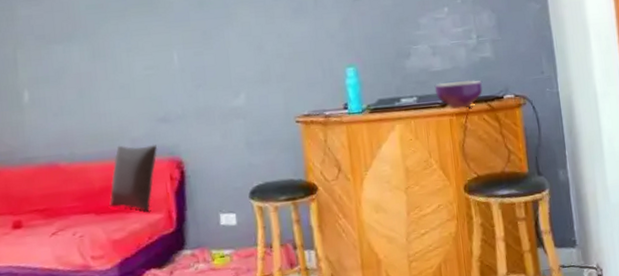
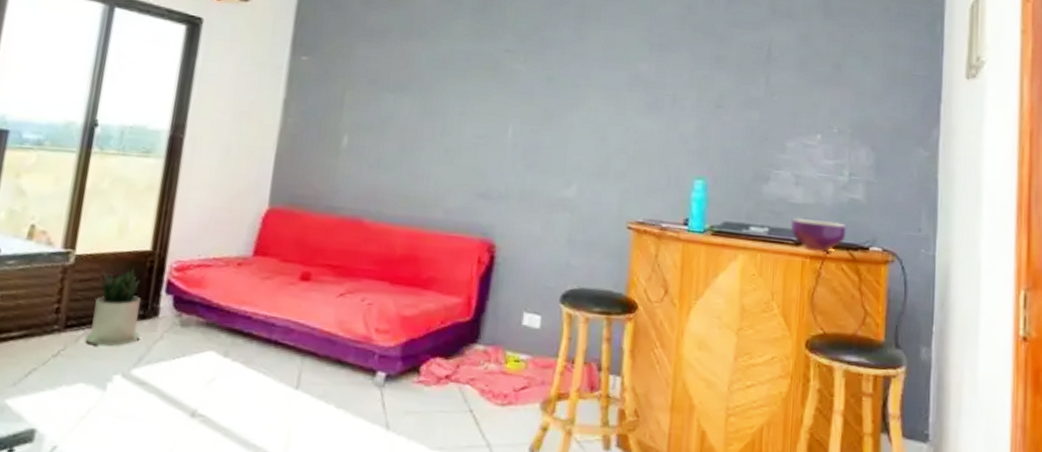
pillow: present [109,145,158,211] -> none [407,213,472,292]

